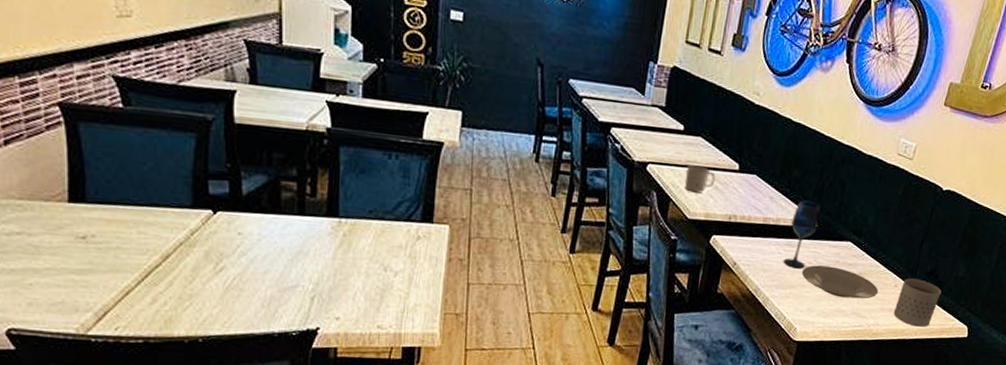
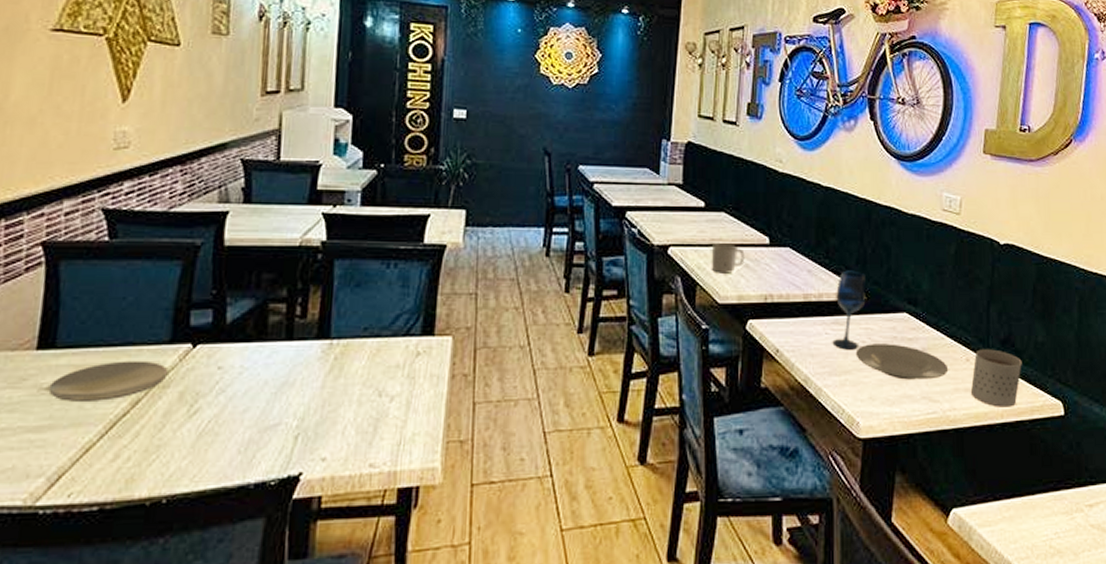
plate: none [85,219,193,253] -> present [48,360,169,402]

